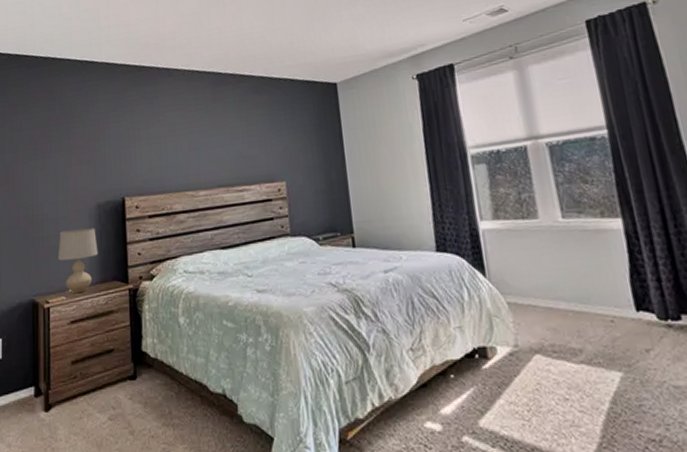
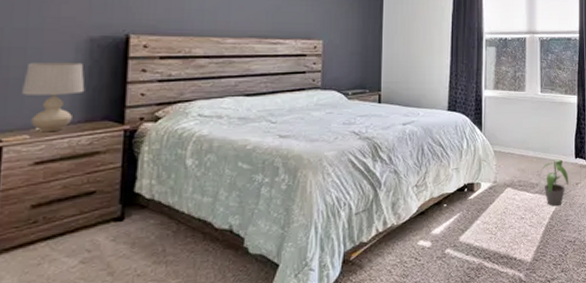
potted plant: none [581,312,634,385] -> present [539,158,569,207]

